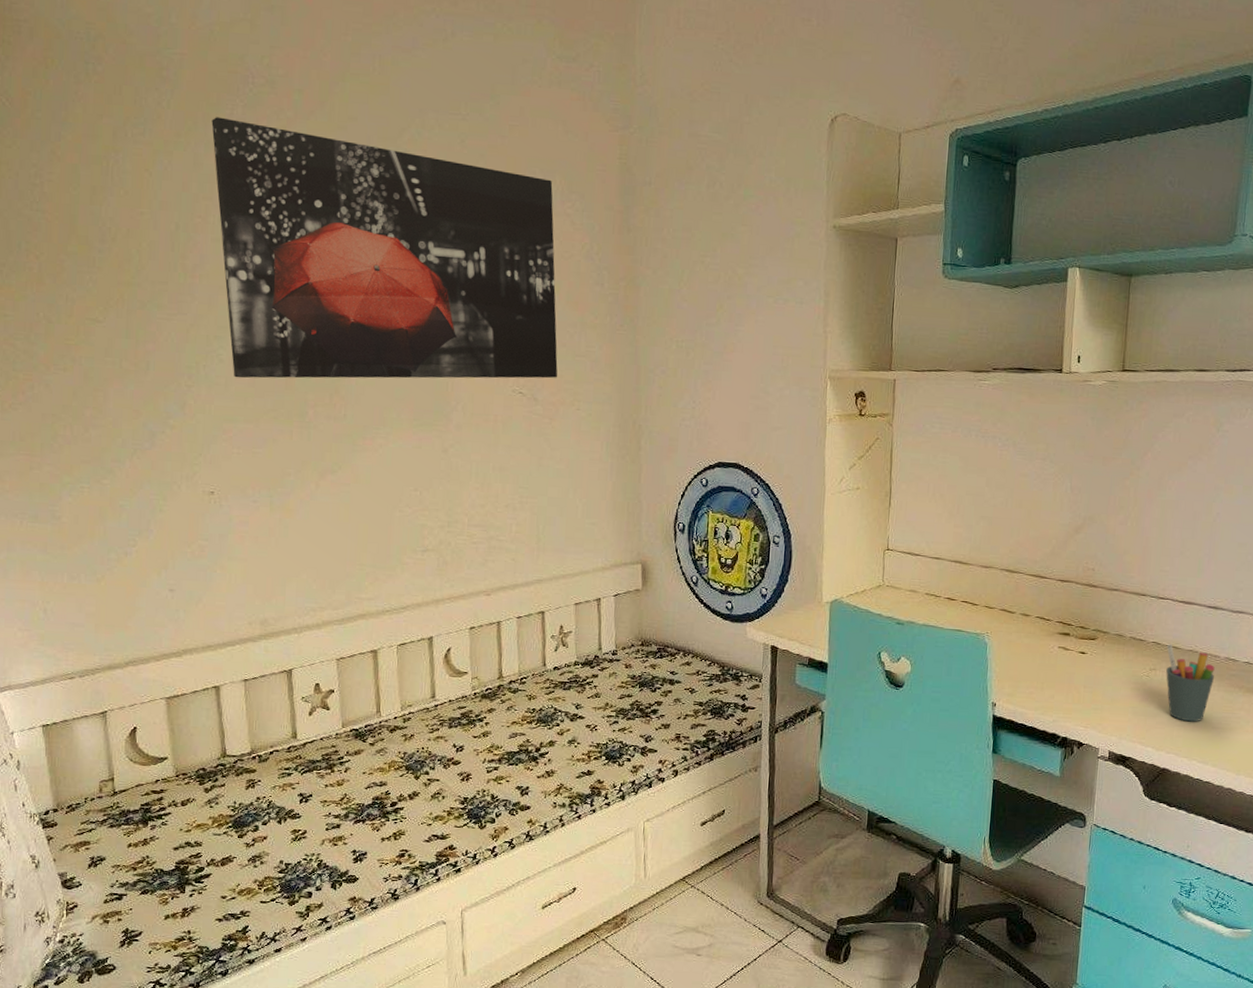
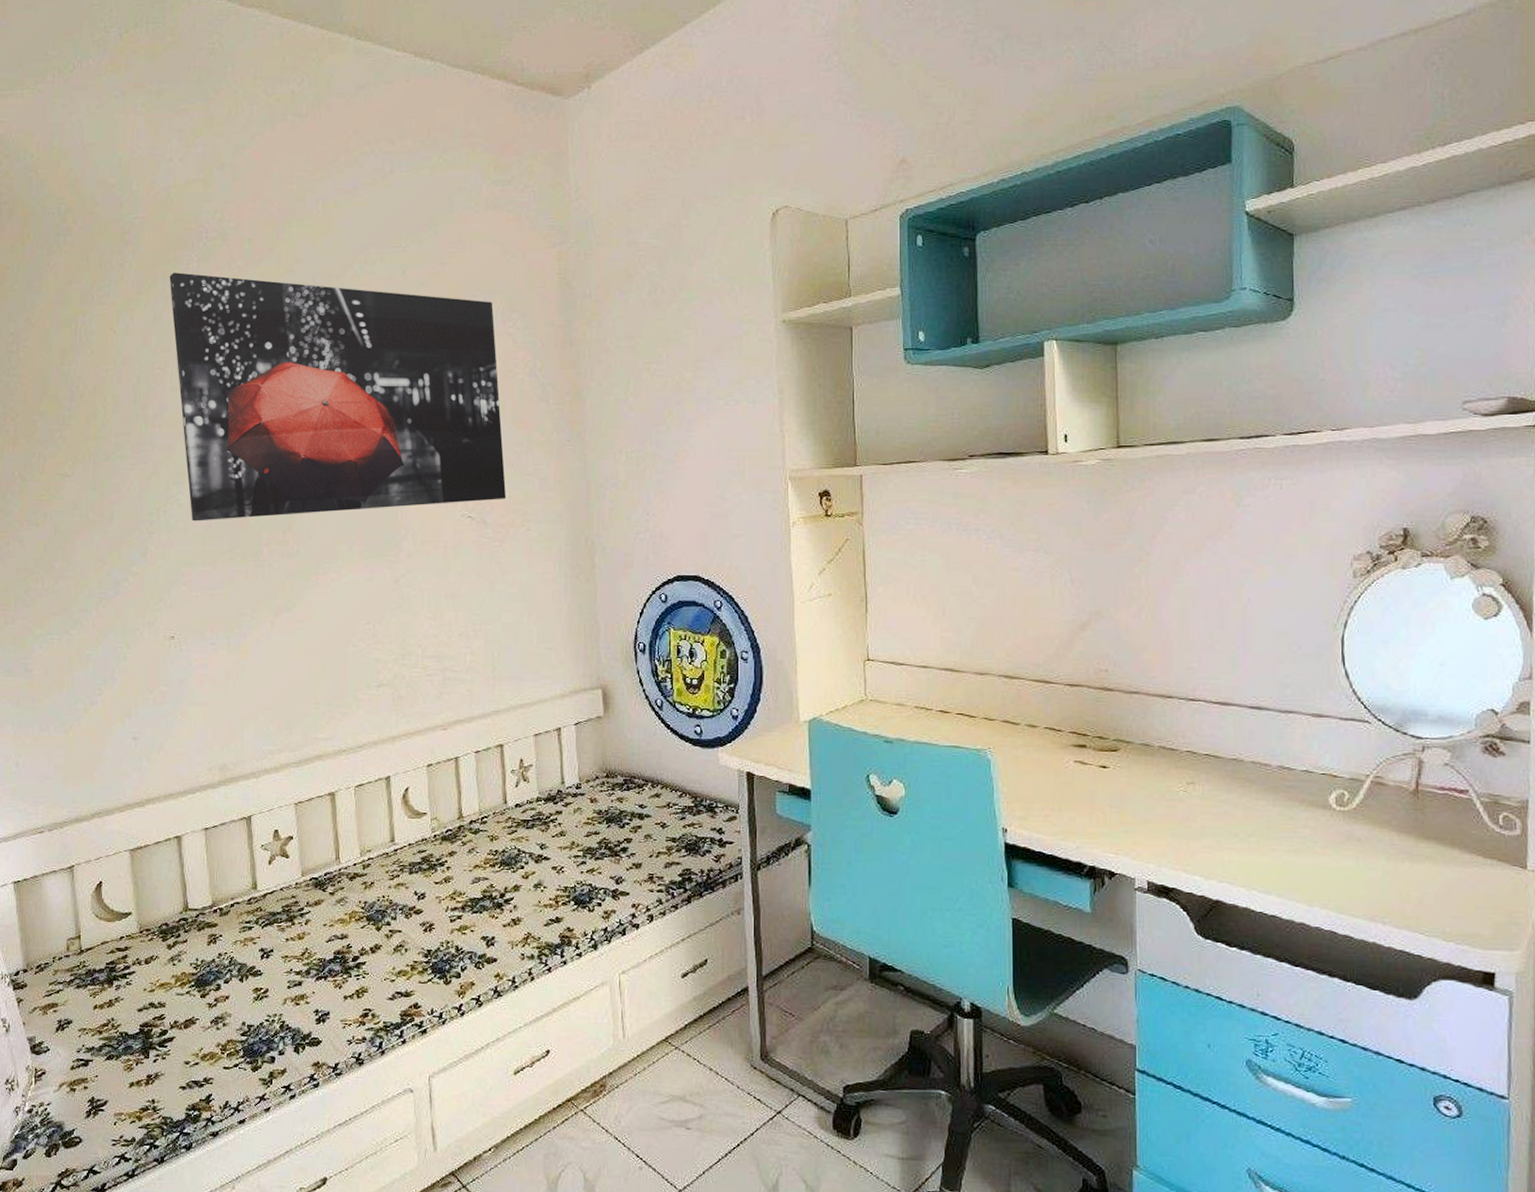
pen holder: present [1166,643,1215,722] -> none [1204,751,1267,844]

